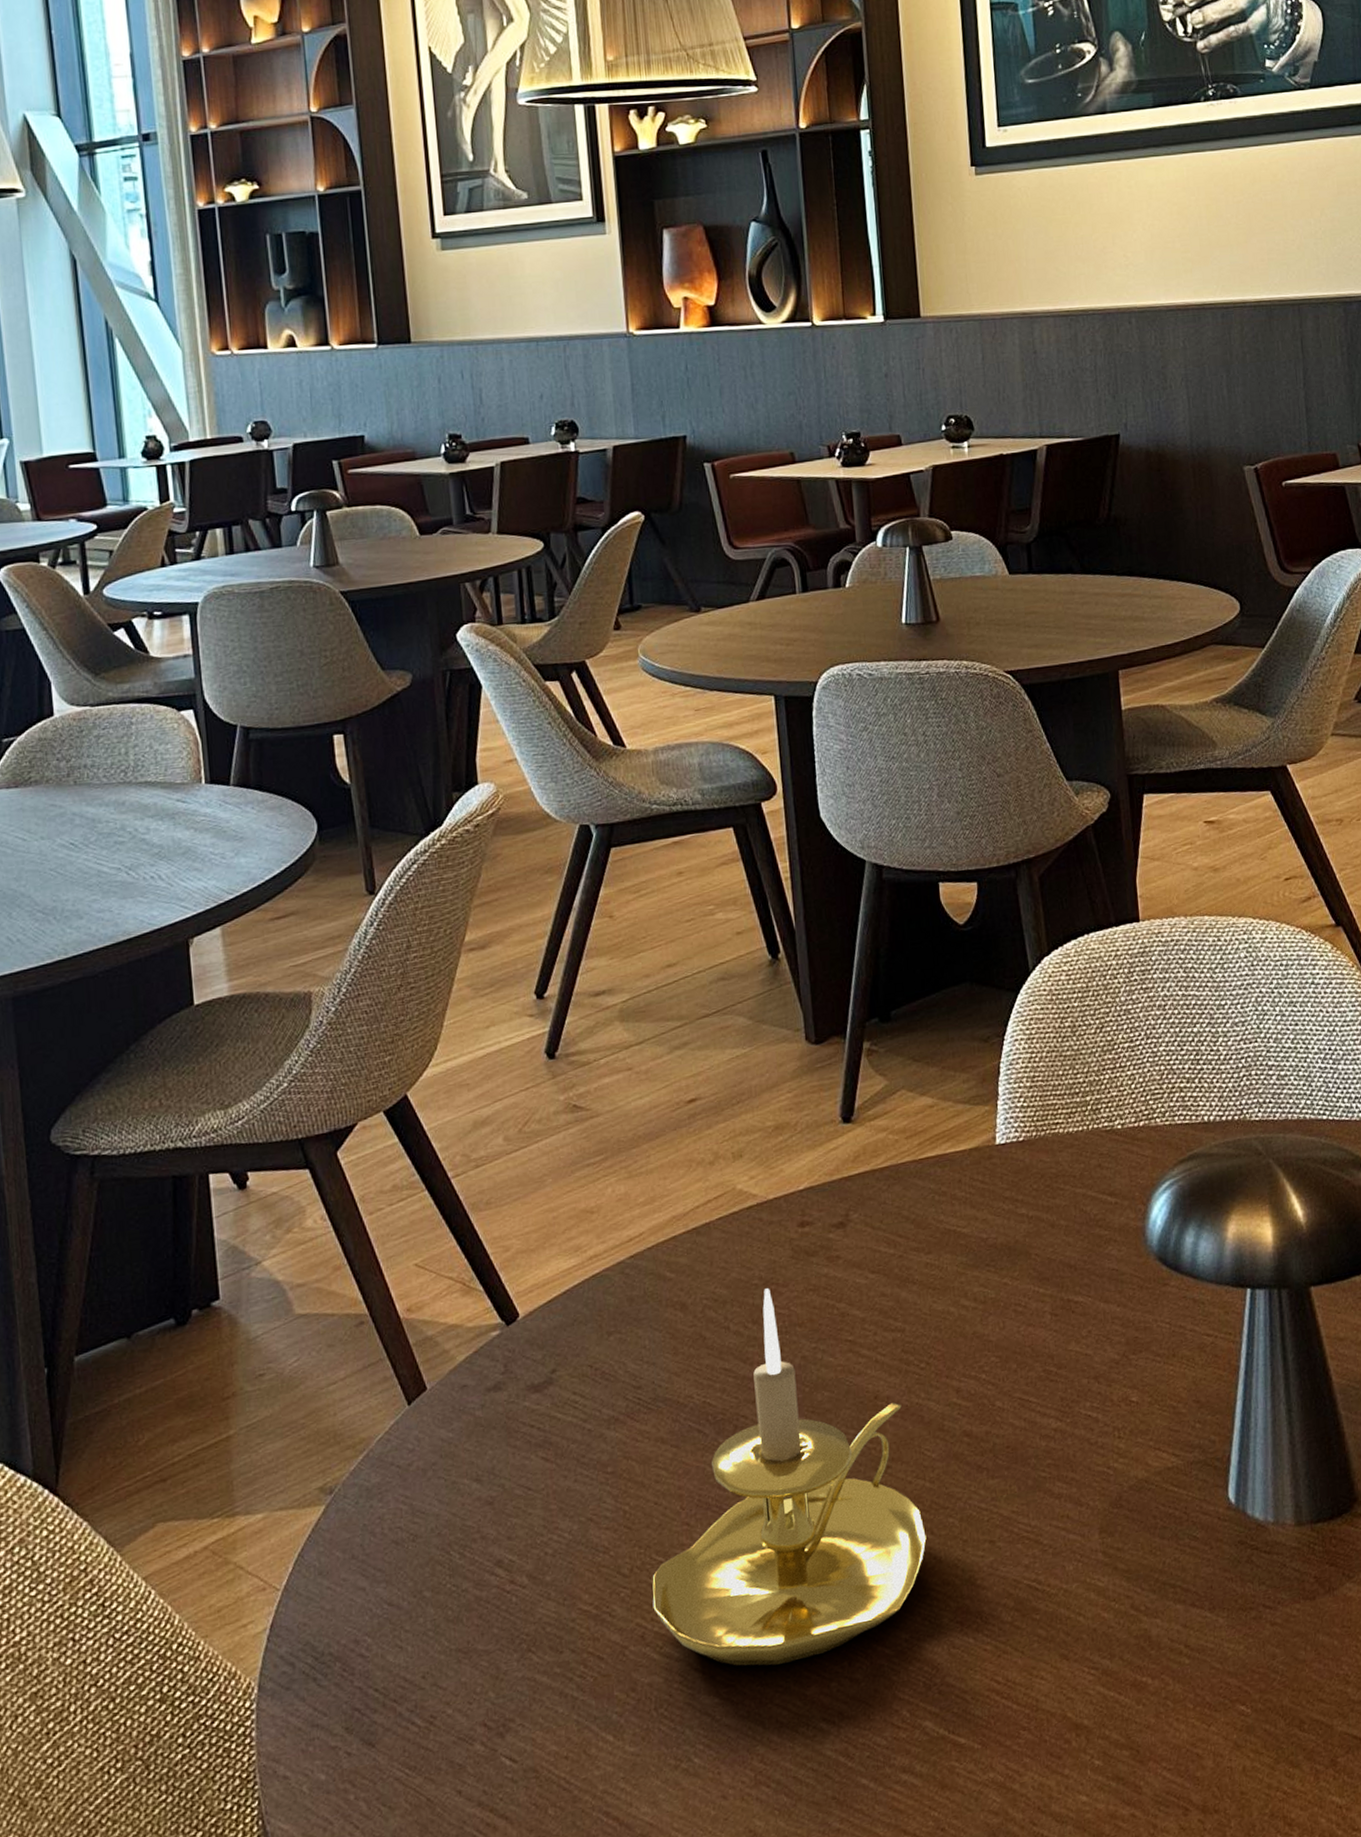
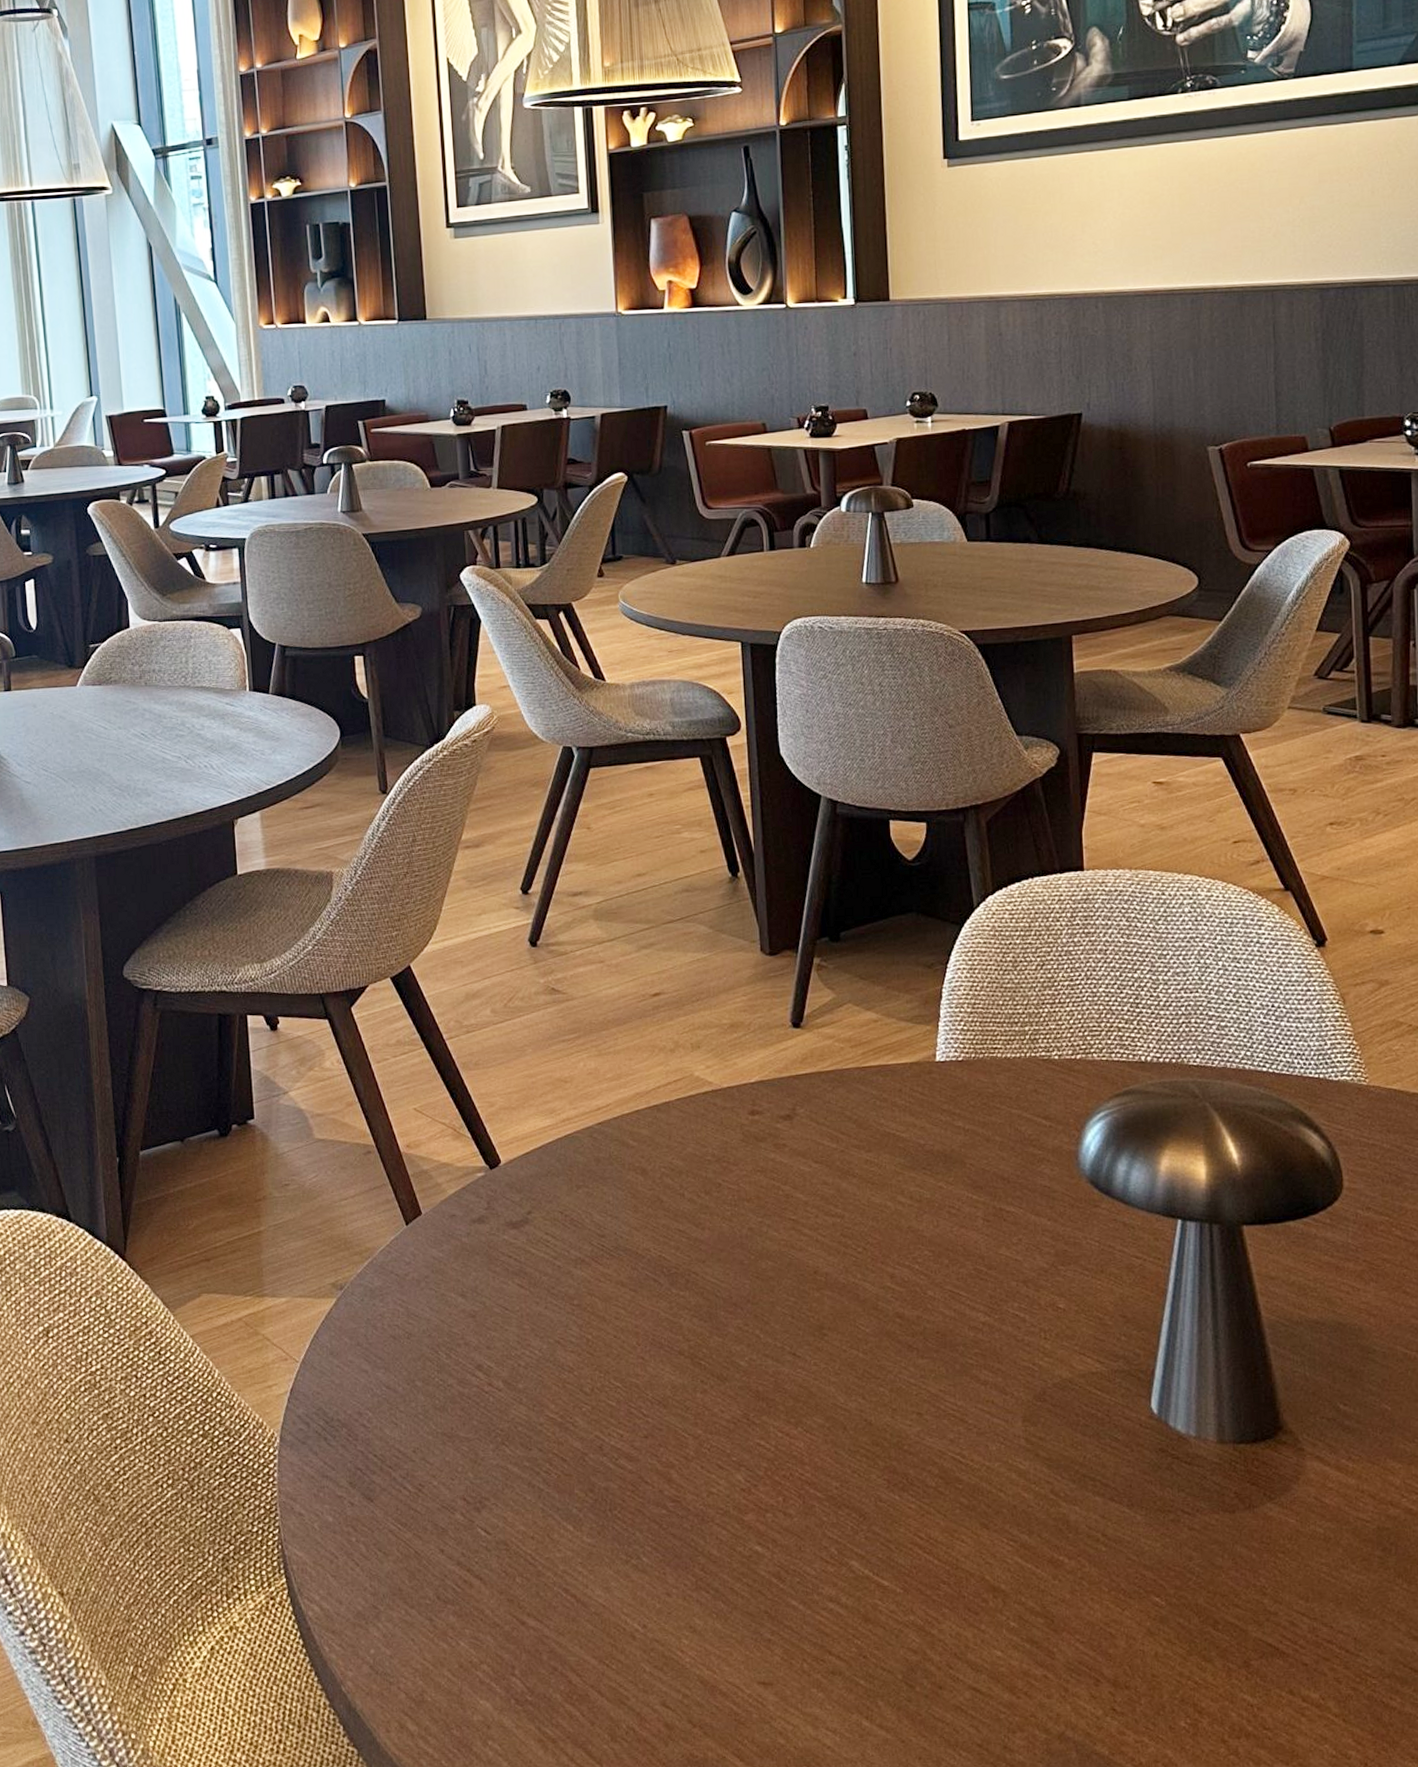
candle holder: present [652,1288,927,1666] -> none [610,1165,858,1490]

